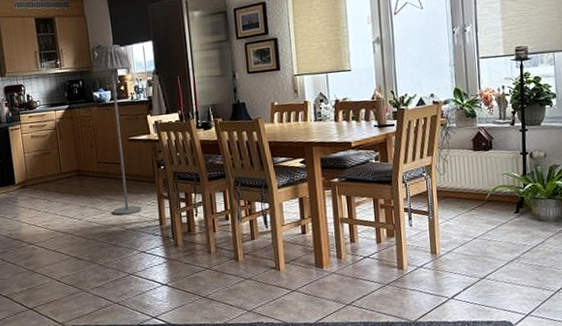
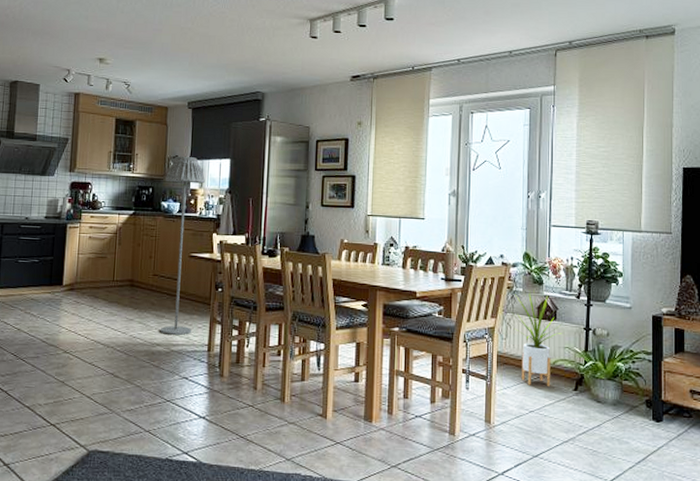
house plant: none [445,121,501,214] -> present [510,289,564,386]

